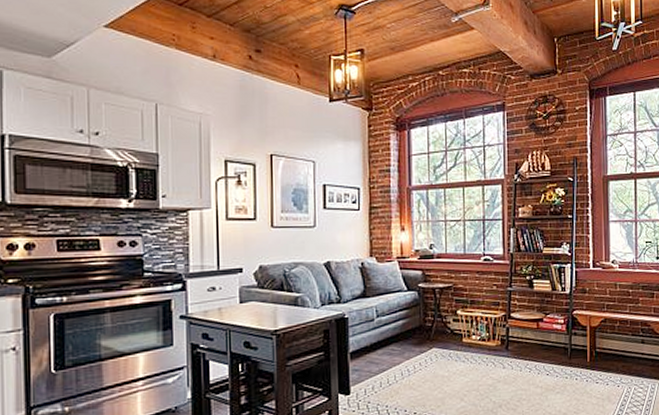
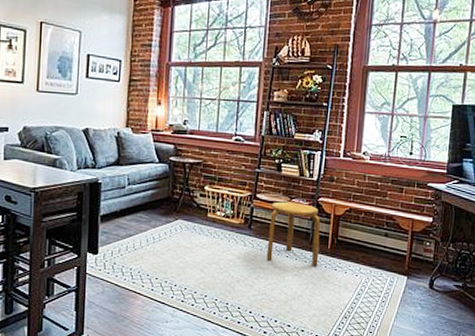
stool: none [526,318,579,381] -> present [266,201,320,266]

